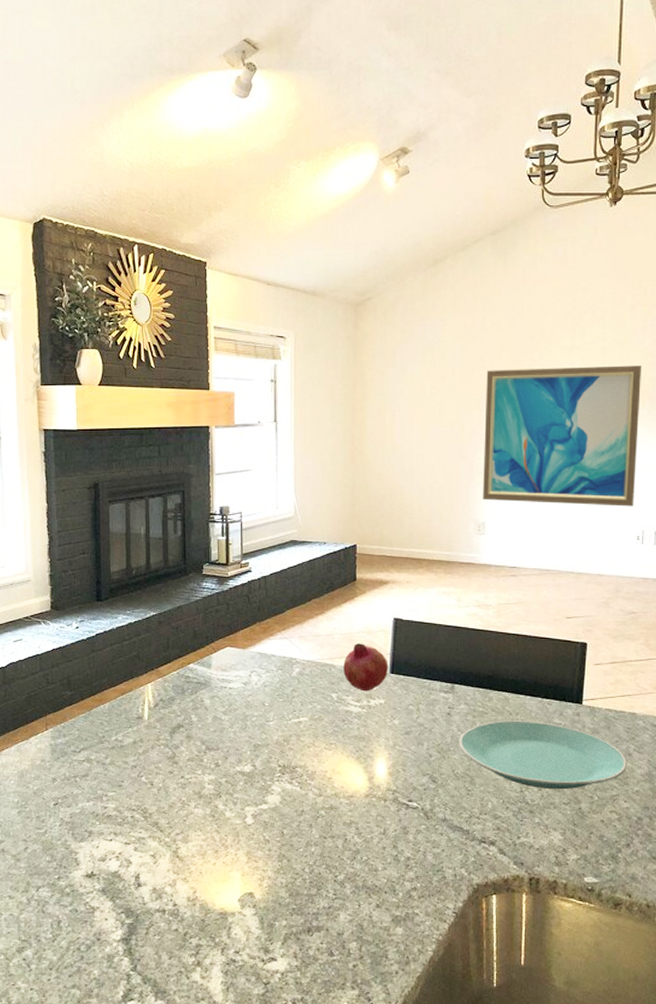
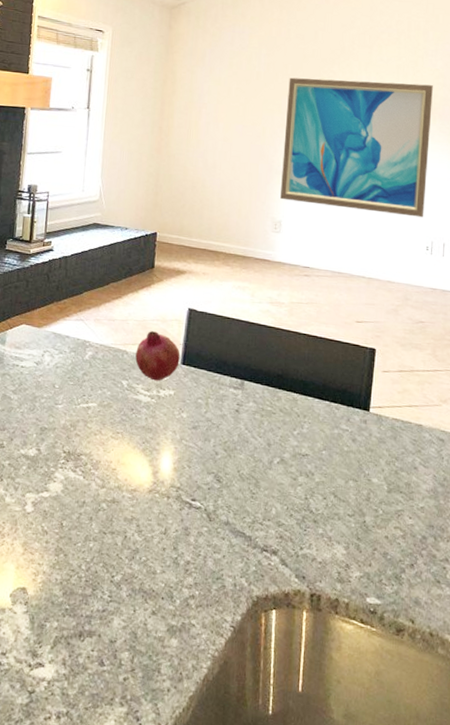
plate: present [459,720,628,790] -> none [245,422,413,501]

